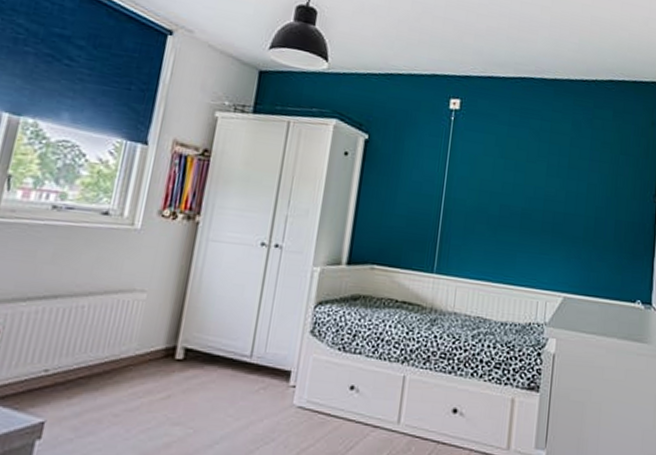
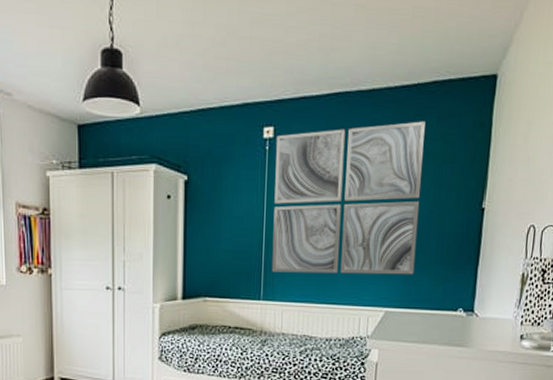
wall art: none [447,107,603,261] -> present [271,121,425,275]

